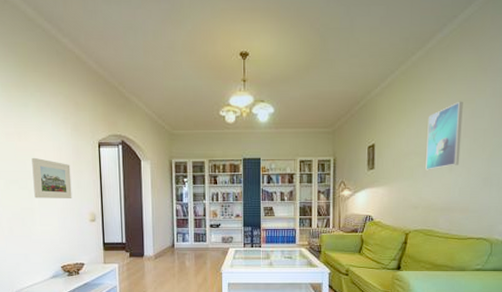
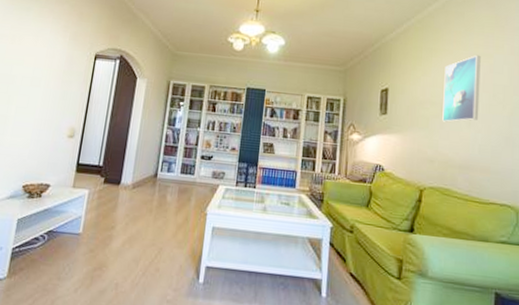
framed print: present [32,157,72,198] -> none [12,62,60,110]

